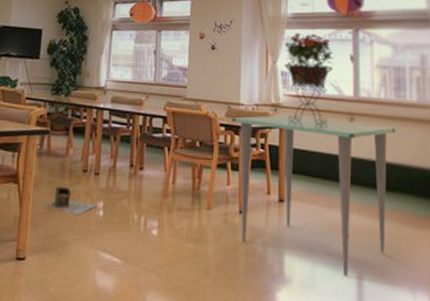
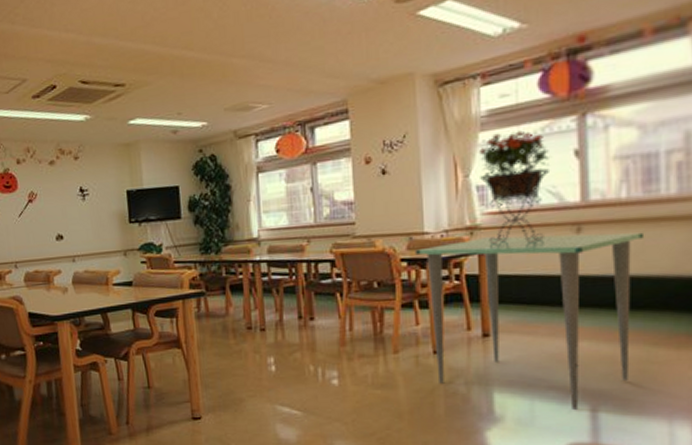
cardboard box: present [44,187,98,215] -> none [212,346,268,373]

